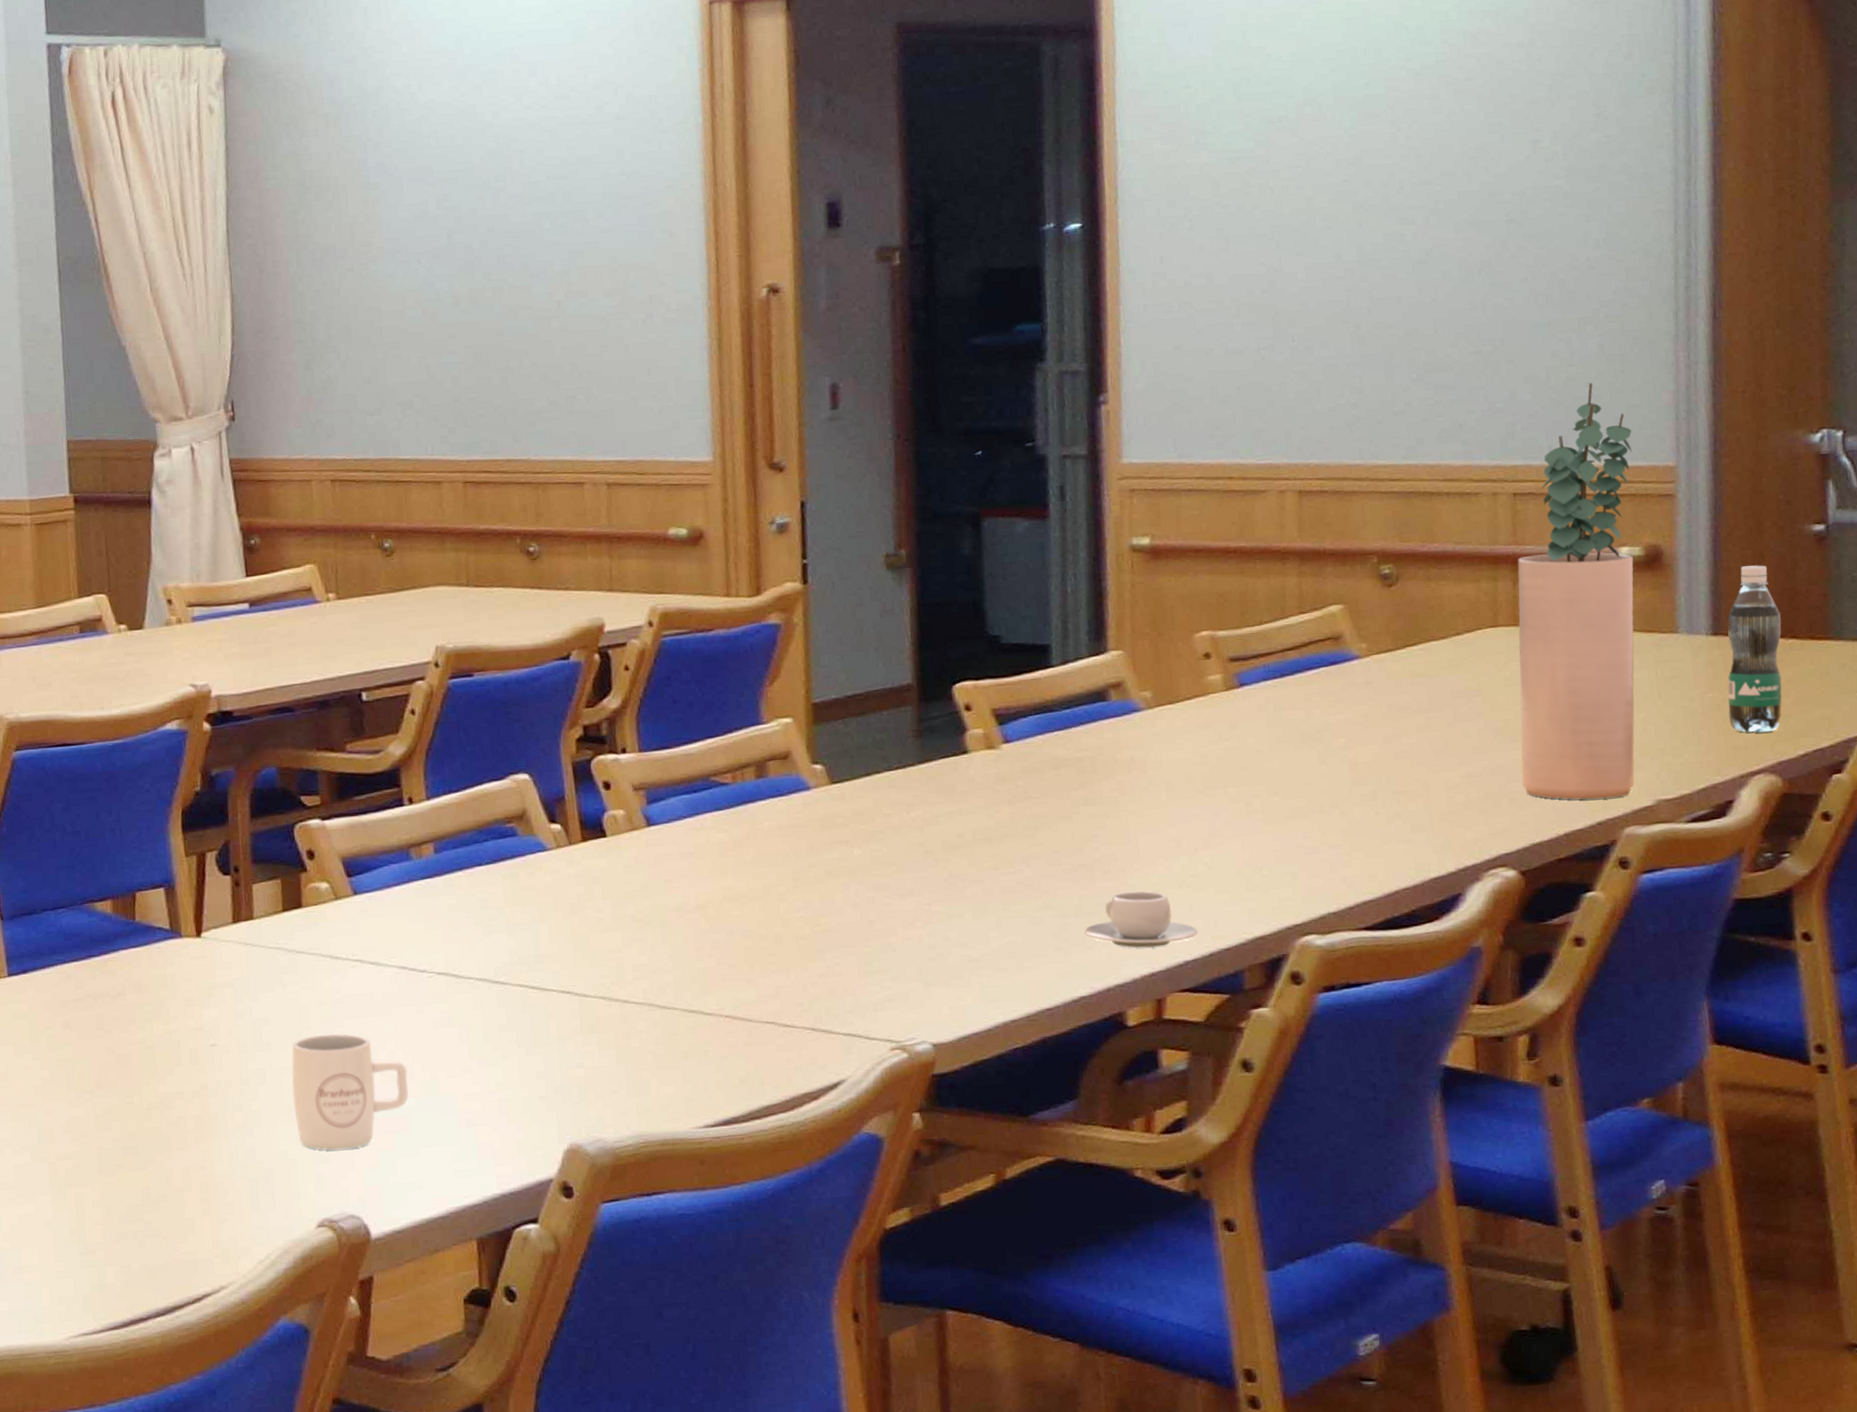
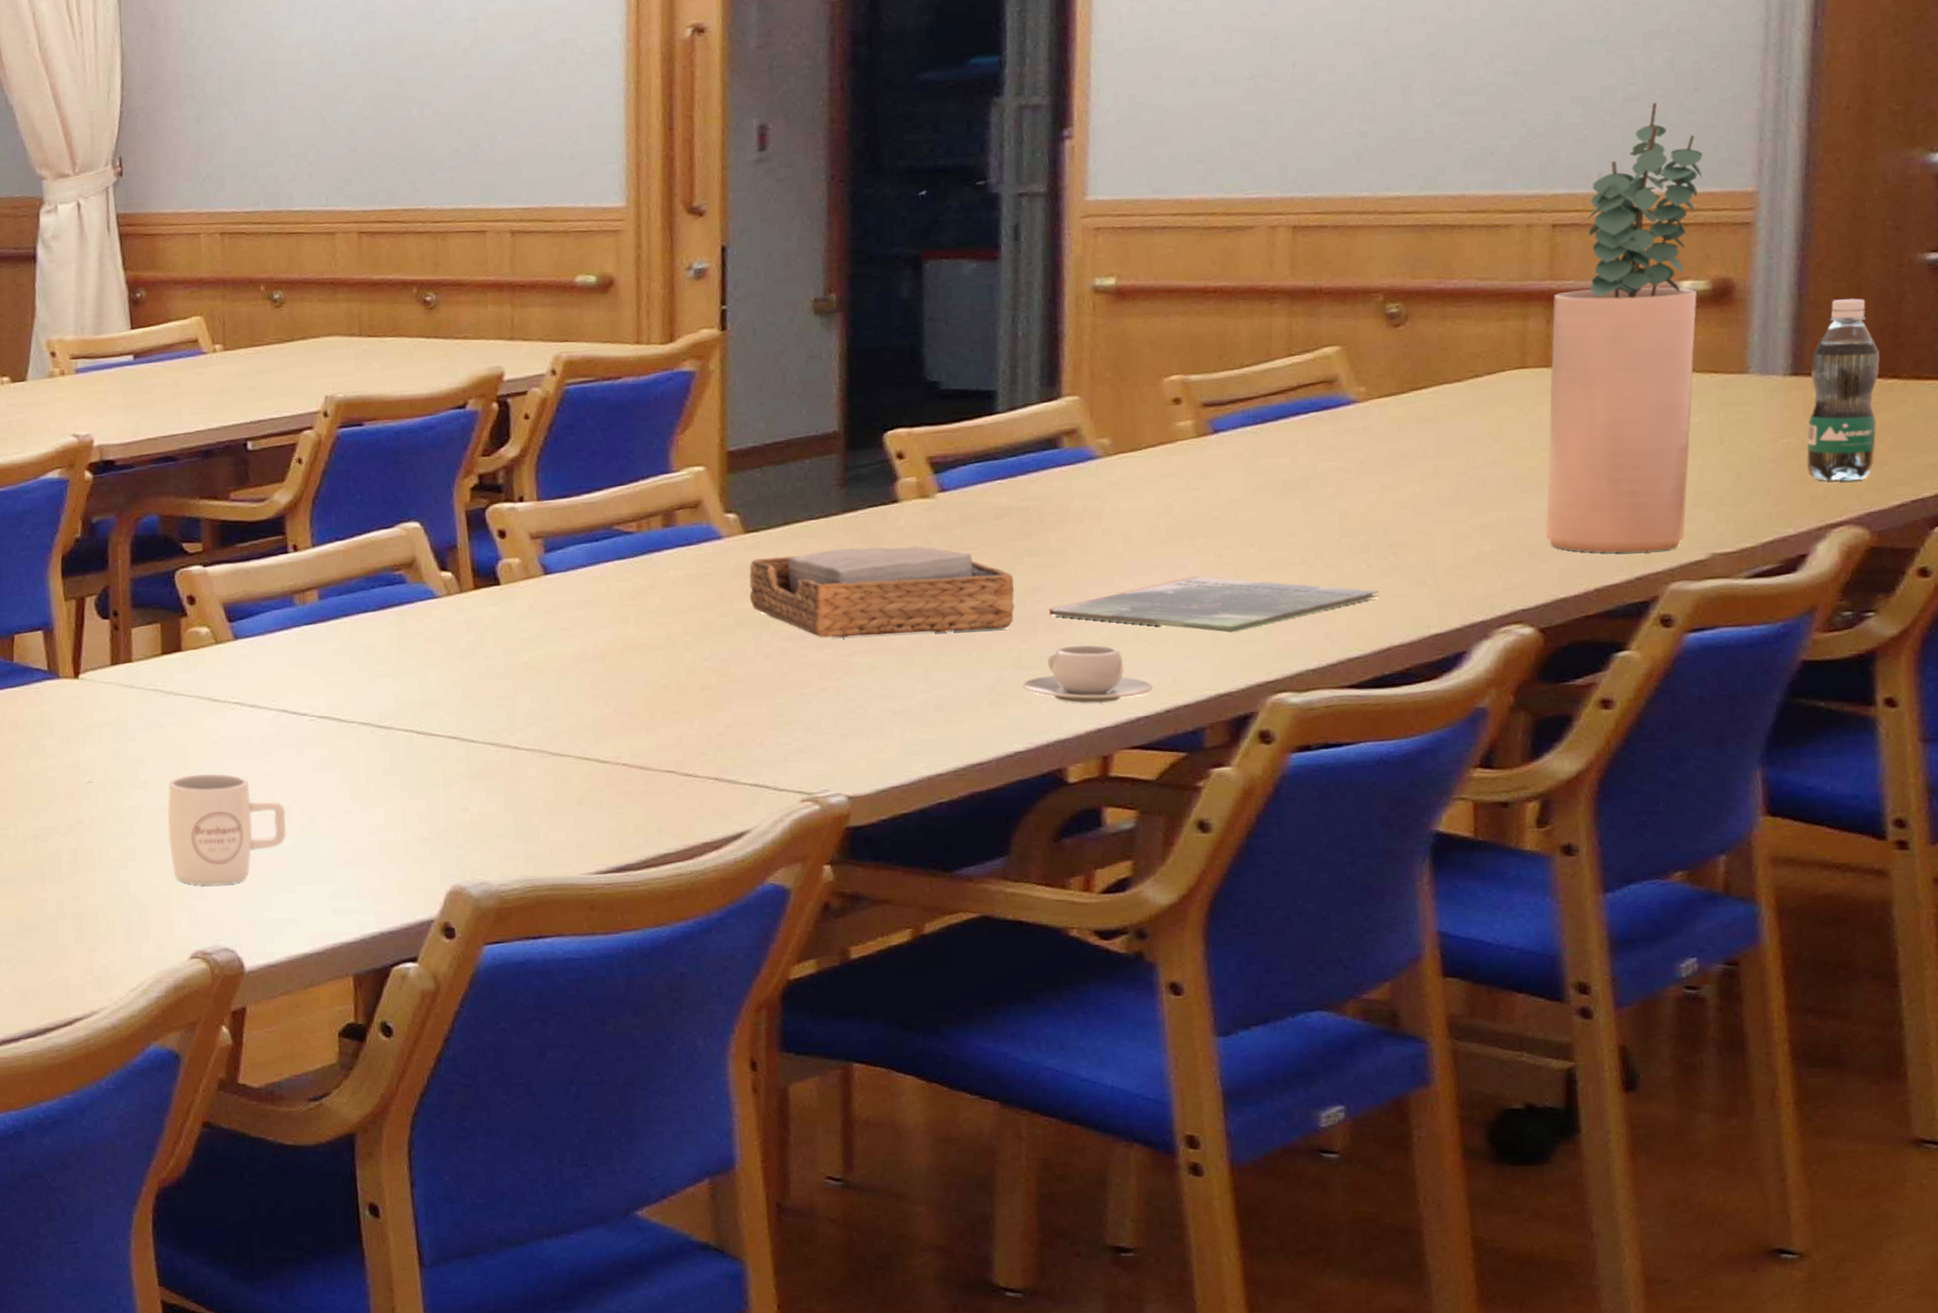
napkin holder: none [836,795,1075,887] -> present [749,545,1015,638]
magazine: none [1105,824,1386,878] -> present [1049,576,1379,633]

